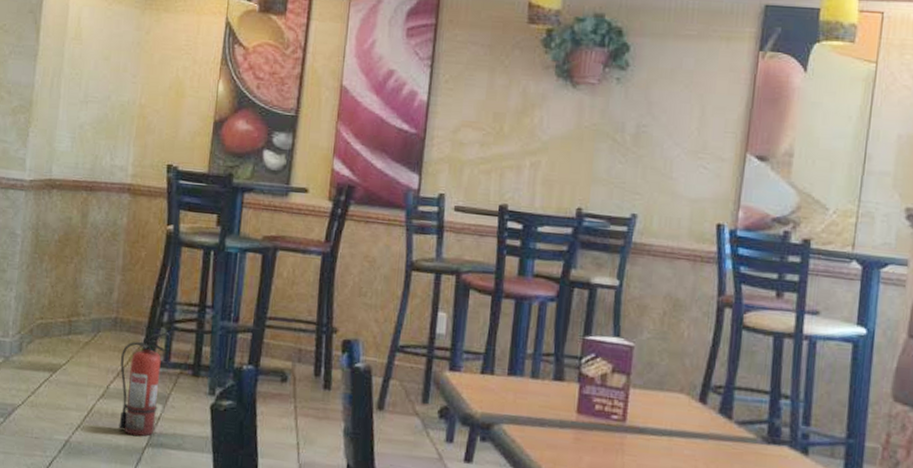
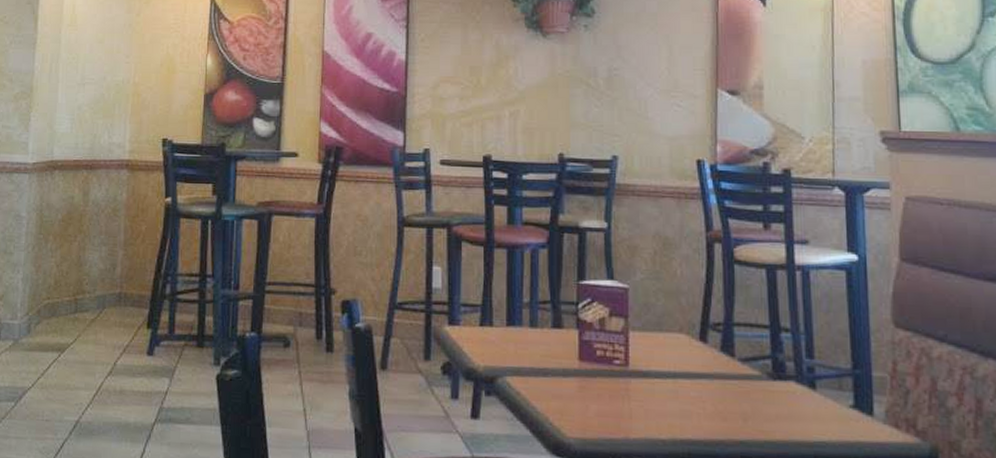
fire extinguisher: present [118,332,169,437] -> none [126,304,172,413]

